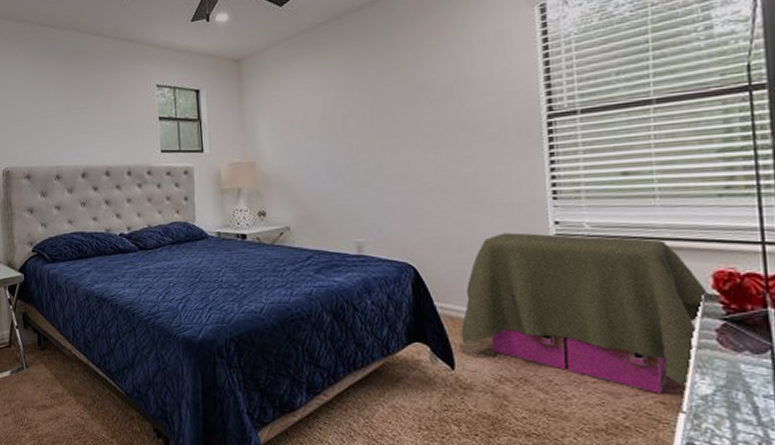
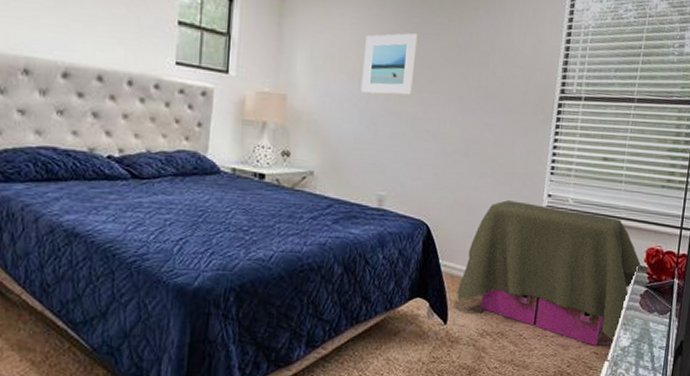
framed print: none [320,83,376,148] -> present [360,32,418,95]

